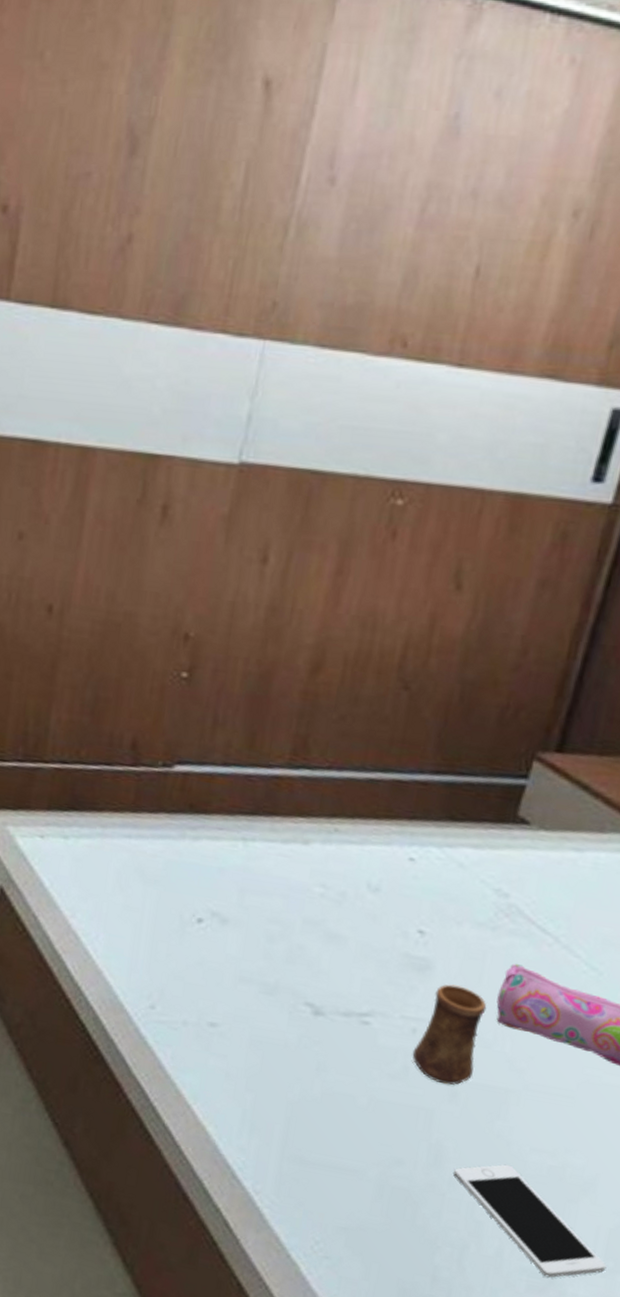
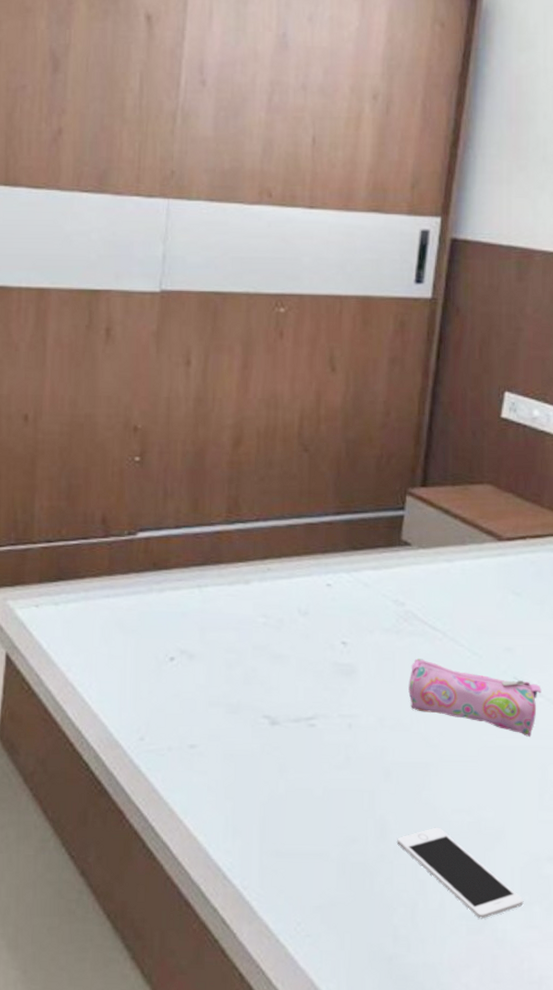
cup: present [412,984,487,1085] -> none [351,683,402,767]

